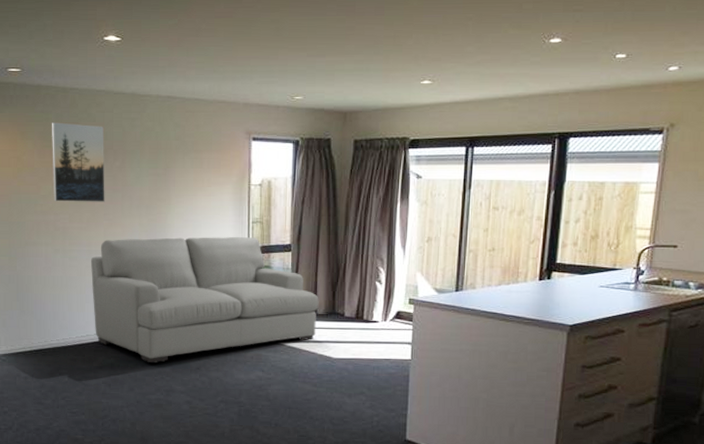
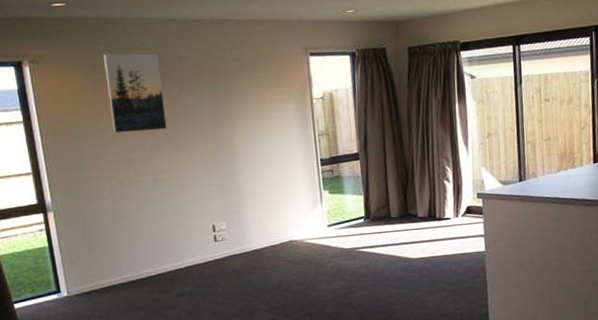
sofa: present [91,236,319,363] -> none [158,149,392,285]

